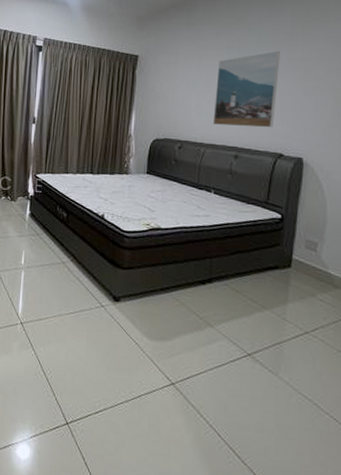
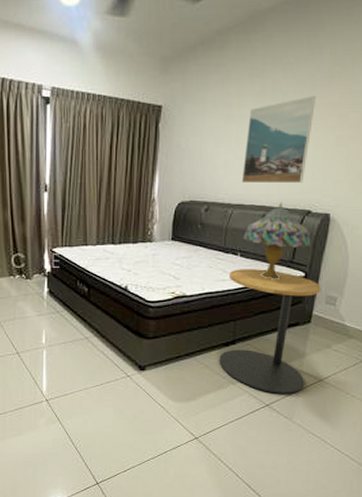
side table: none [195,206,299,345] -> present [219,269,321,394]
table lamp: none [216,145,285,219] -> present [243,203,311,279]

